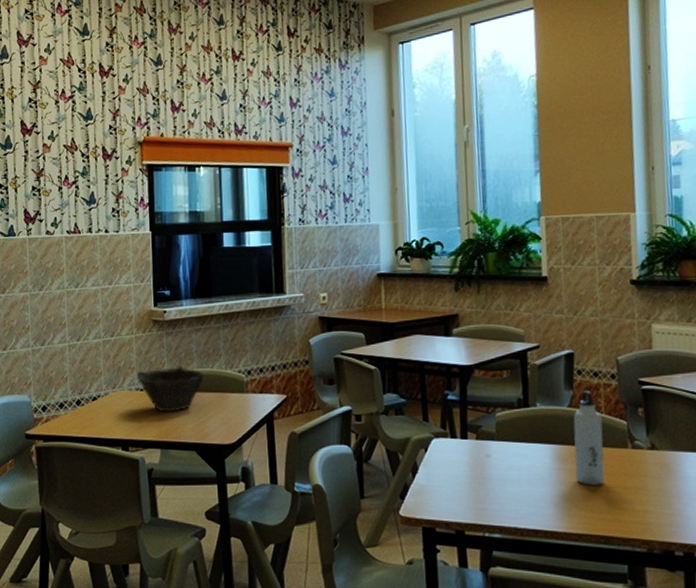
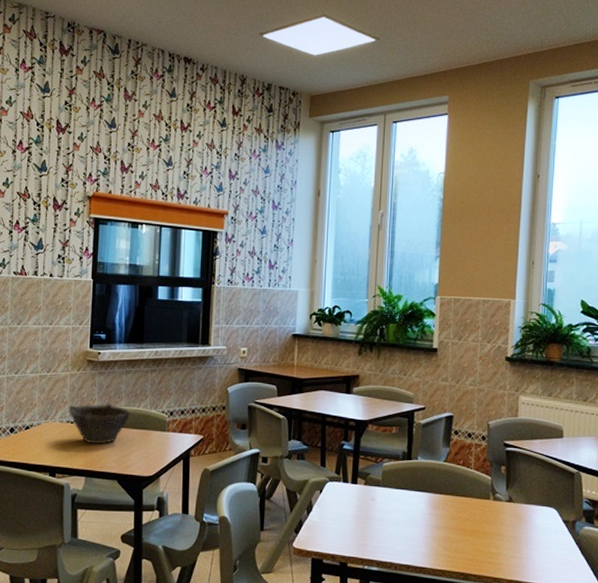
water bottle: present [573,391,605,485] -> none [445,449,471,530]

